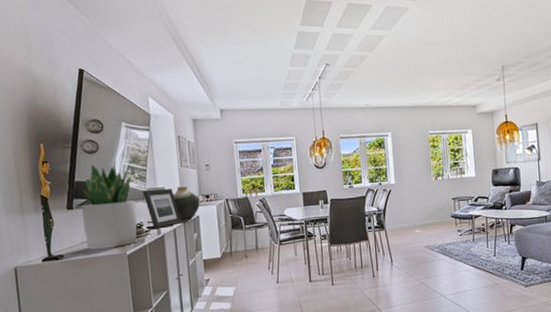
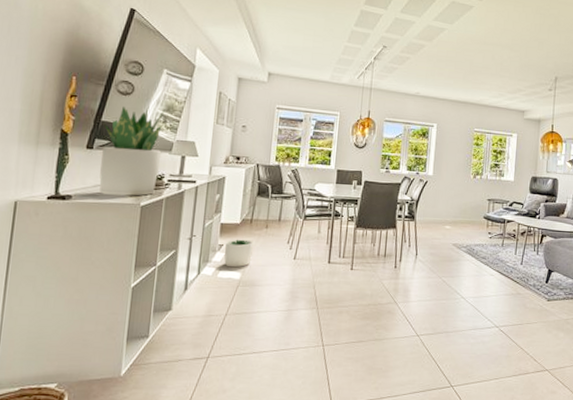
picture frame: present [142,188,182,229] -> none [170,141,207,184]
vase: present [173,186,200,222] -> none [202,144,229,181]
planter: none [212,271,238,299] -> present [224,239,253,268]

